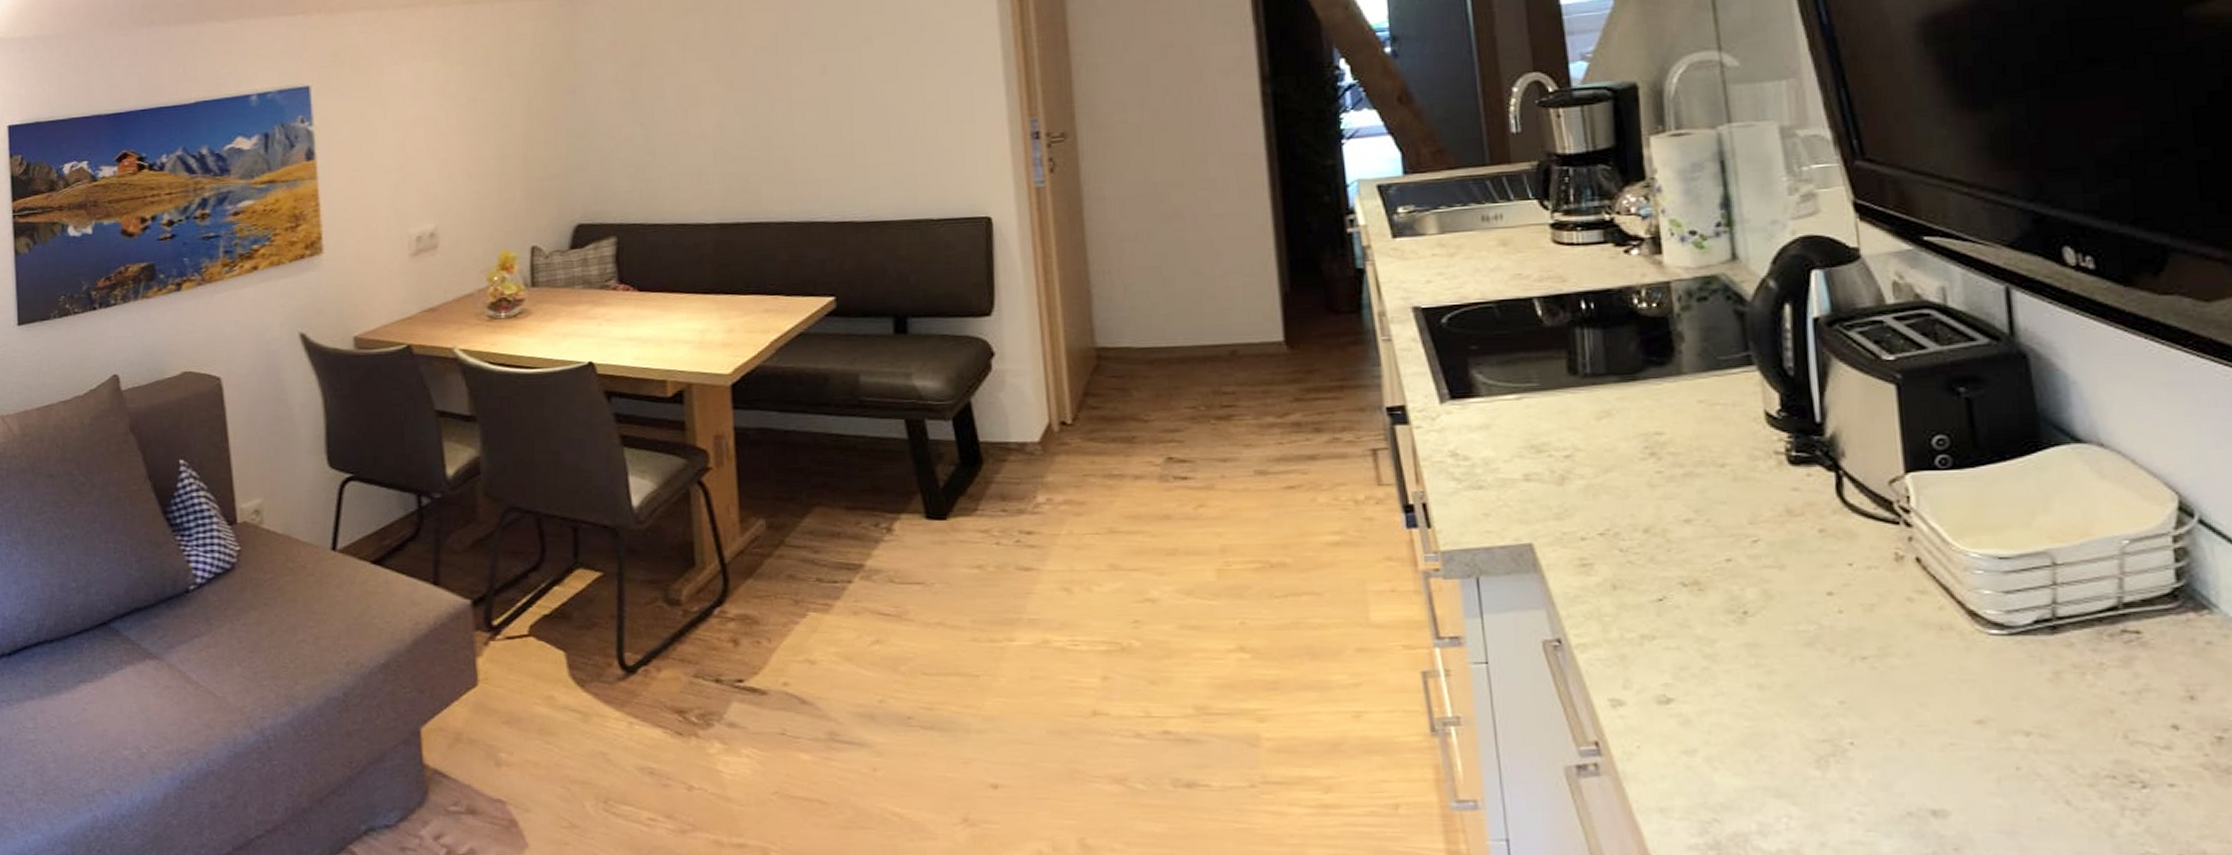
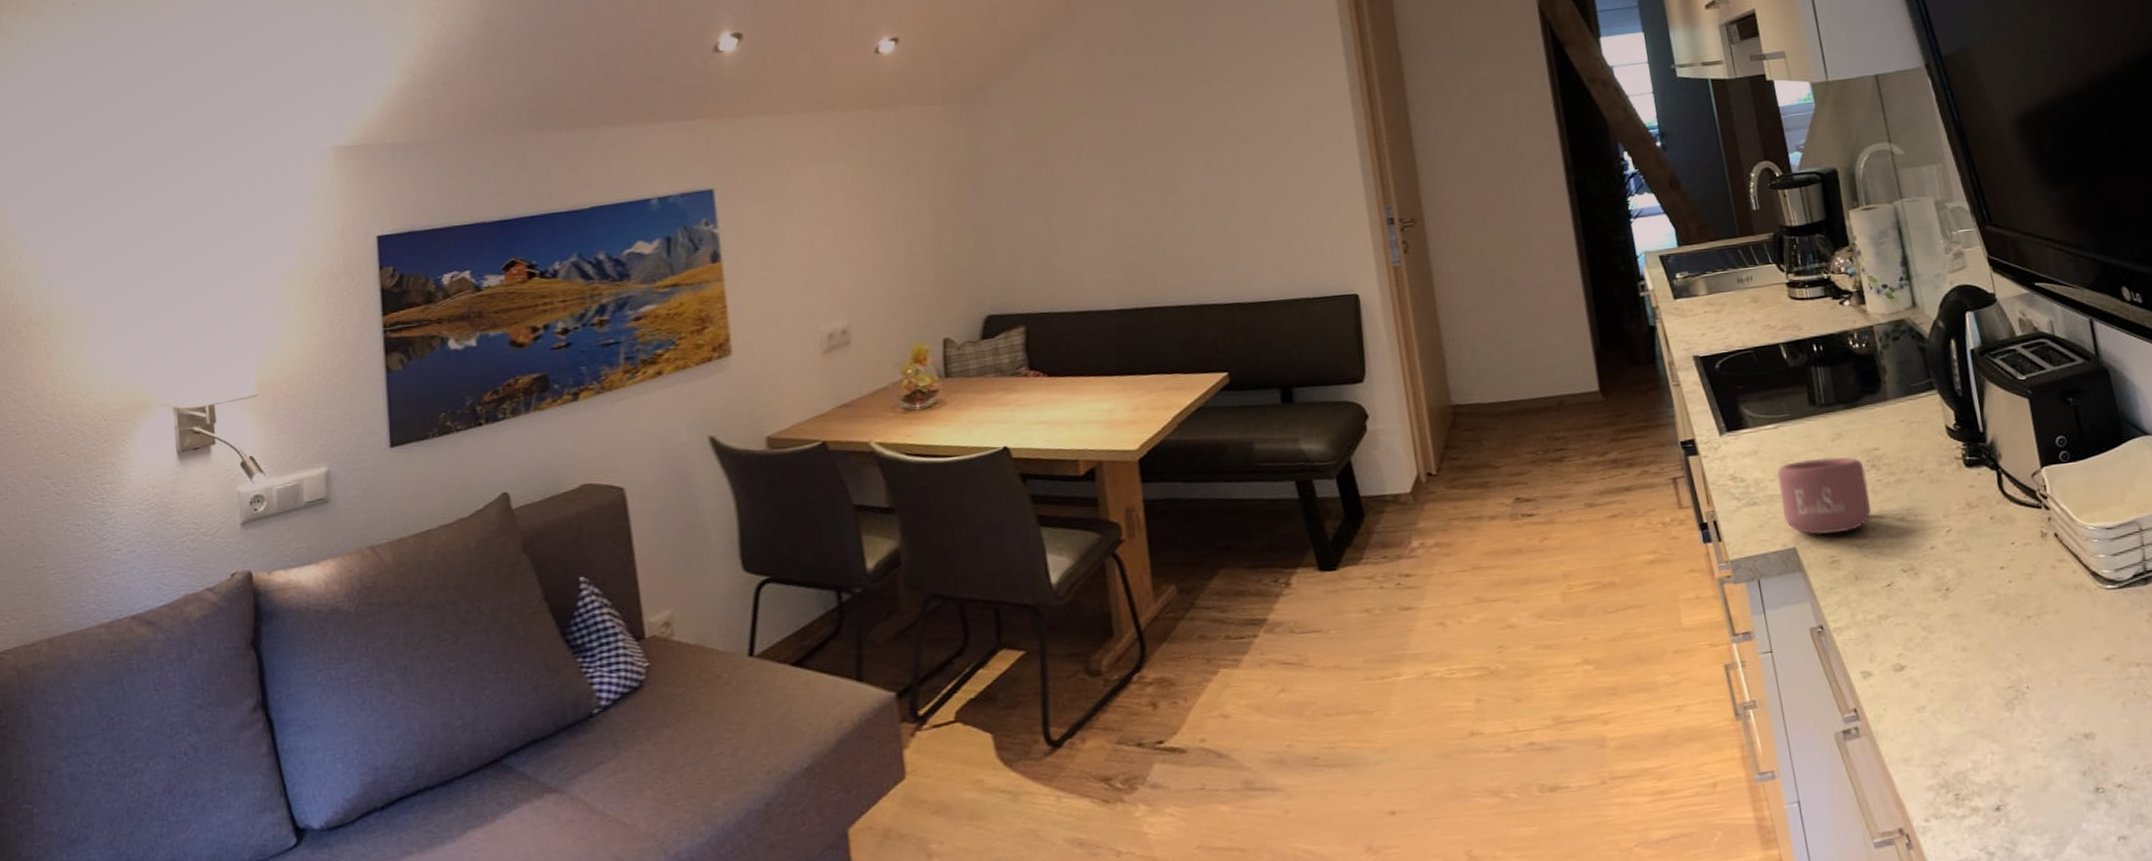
mug: none [1515,438,1643,532] -> present [1777,457,1871,535]

